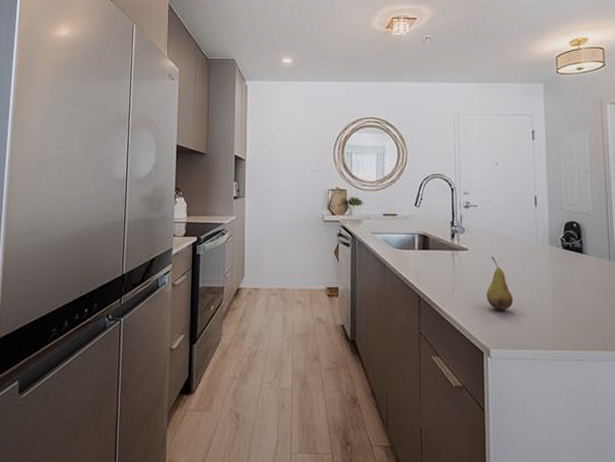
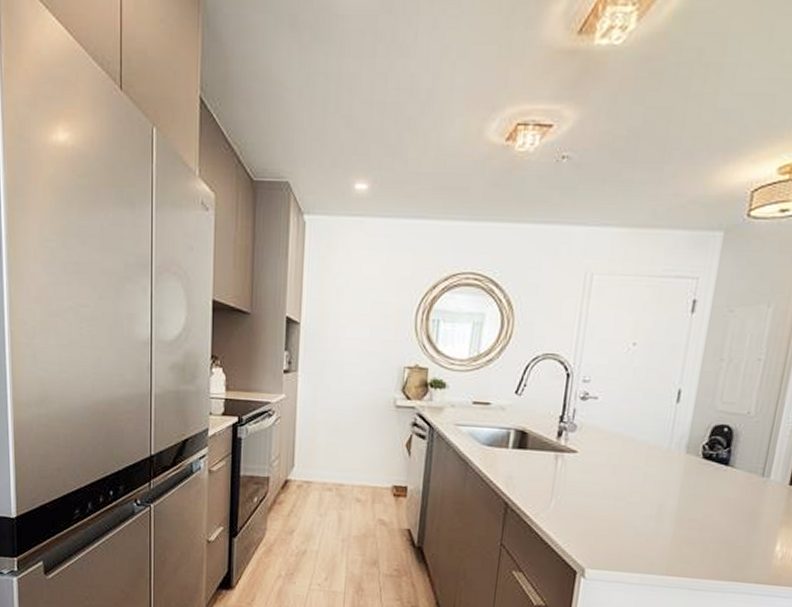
fruit: present [486,257,514,310] -> none [591,462,626,527]

